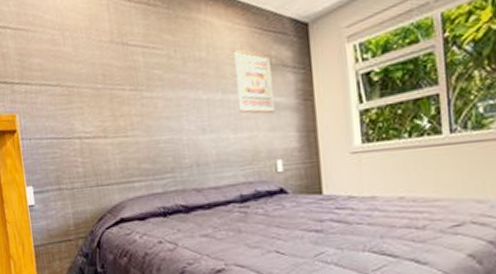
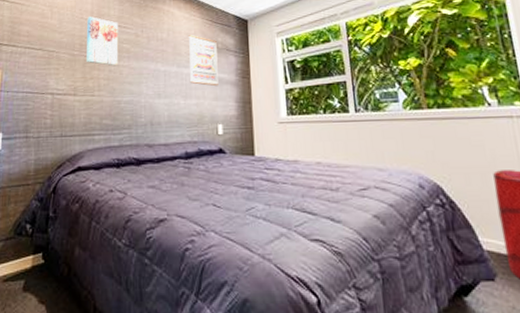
wall art: none [107,38,151,99] -> present [87,17,119,66]

